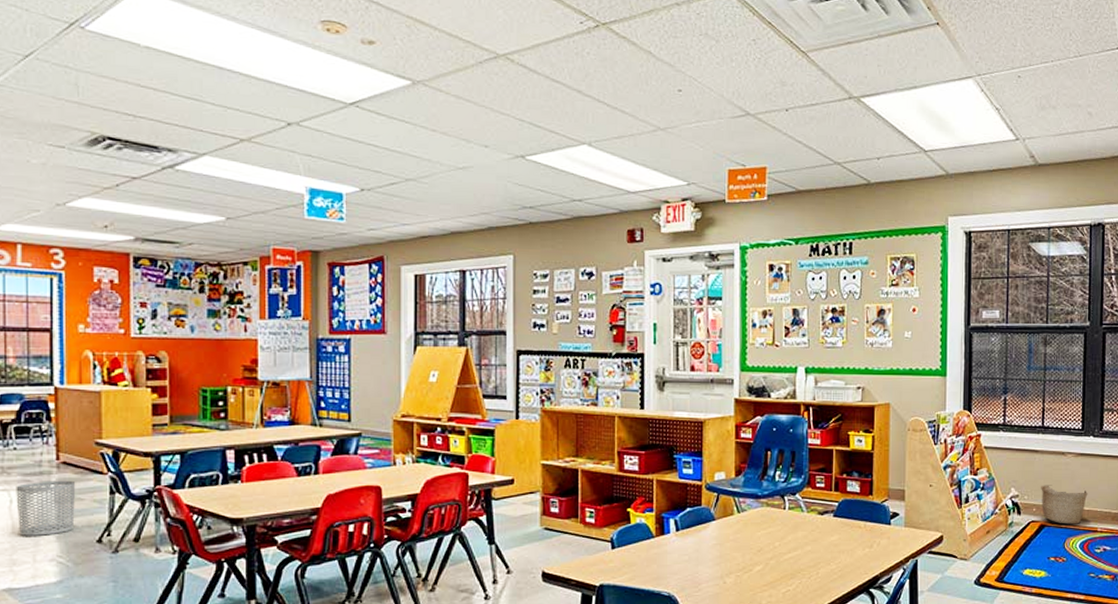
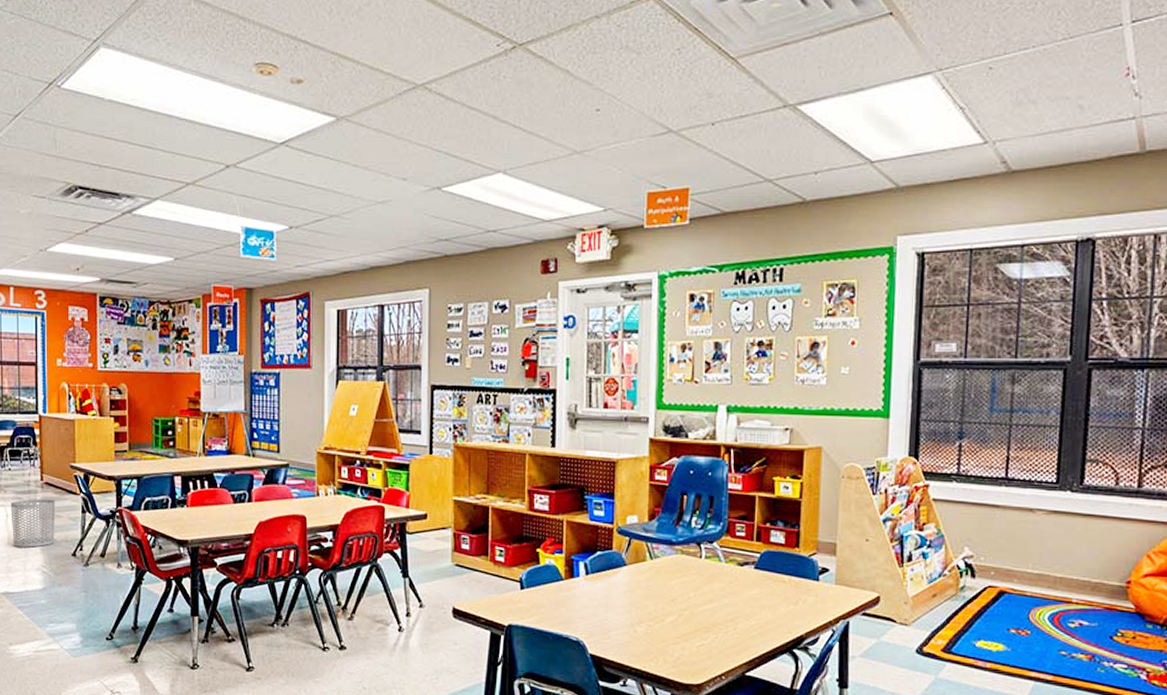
basket: present [1041,485,1088,524] -> none [1001,545,1062,593]

